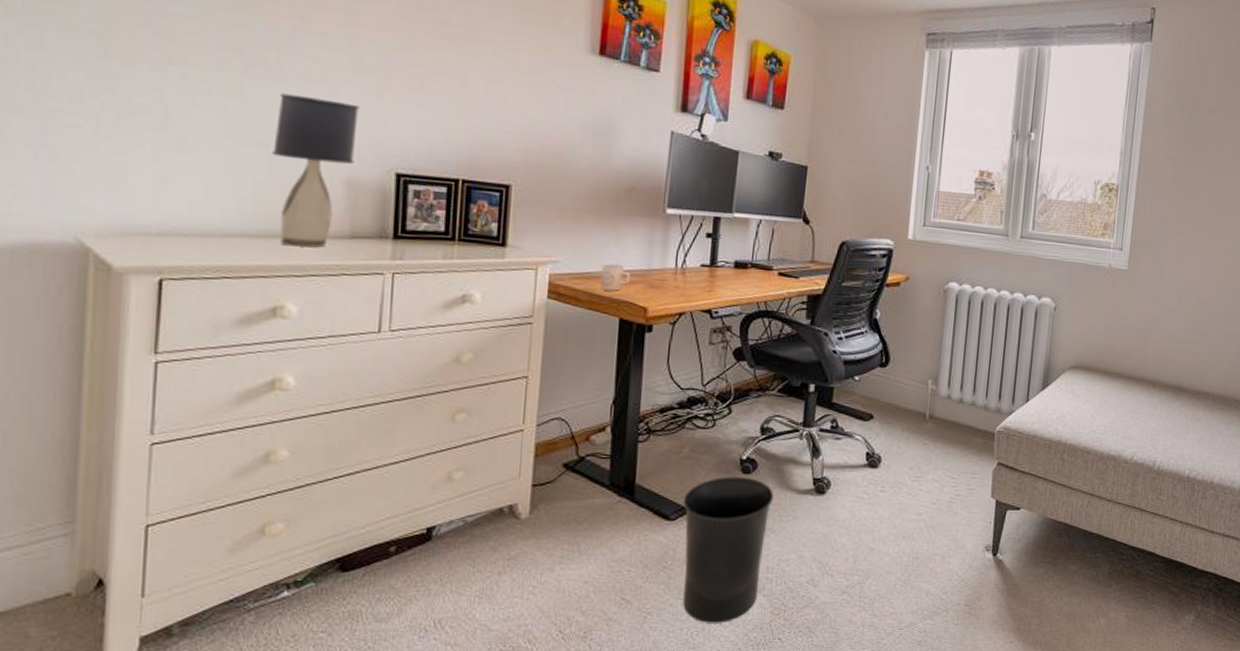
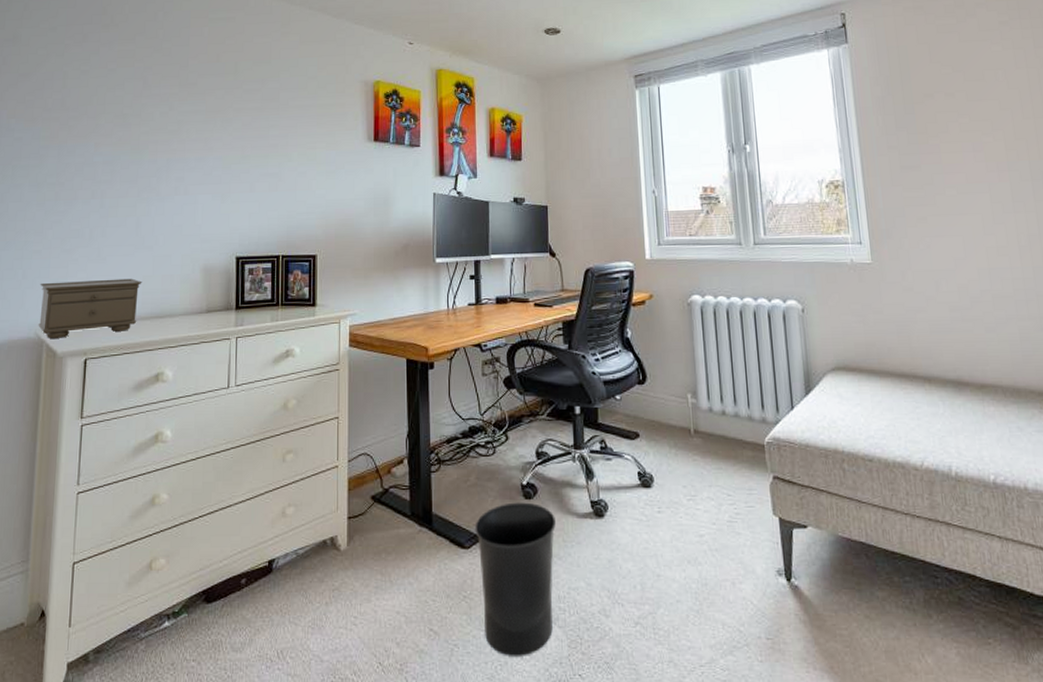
jewelry box: none [79,171,252,249] -> present [38,278,142,338]
table lamp: present [271,93,361,248] -> none [154,207,211,324]
mug: present [600,264,631,291] -> none [389,311,412,335]

